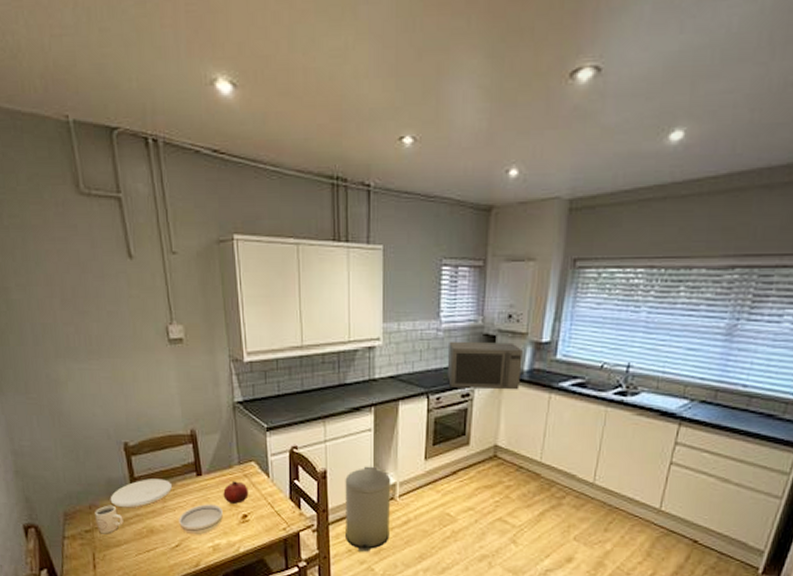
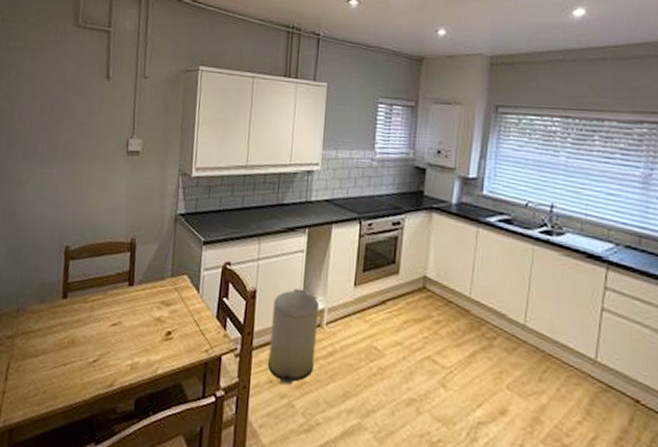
mug: present [95,505,124,534] -> none [19,309,48,342]
plate: present [110,478,173,508] -> none [38,285,103,315]
bowl: present [179,504,223,535] -> none [101,316,148,350]
fruit: present [223,481,249,504] -> none [151,294,177,319]
microwave: present [447,341,523,390] -> none [379,170,451,222]

